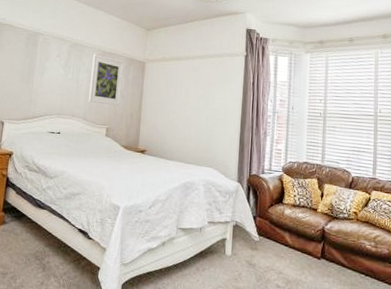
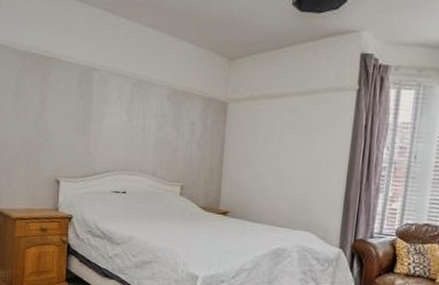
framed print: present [89,54,124,106] -> none [158,93,201,159]

